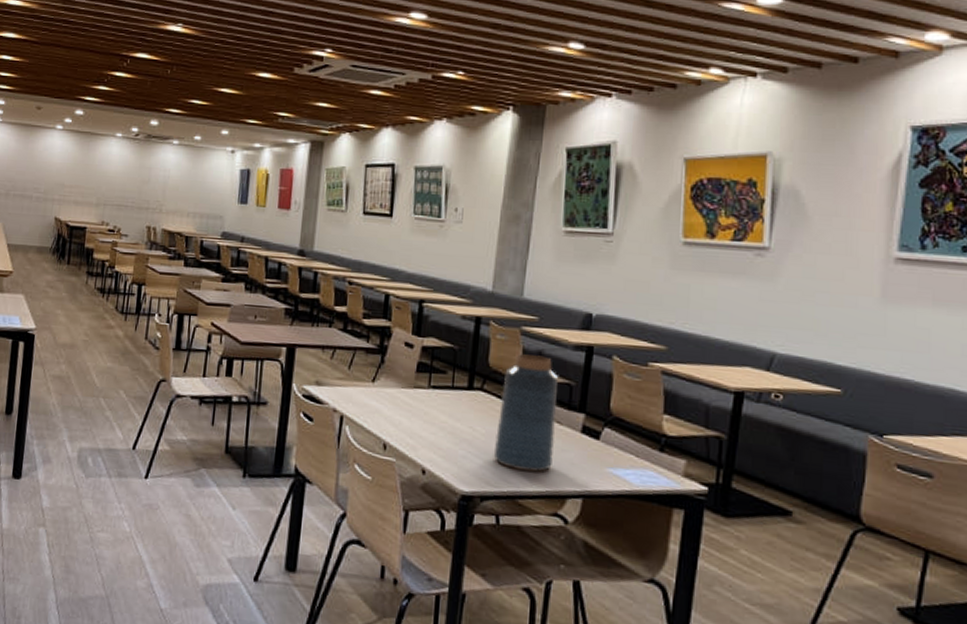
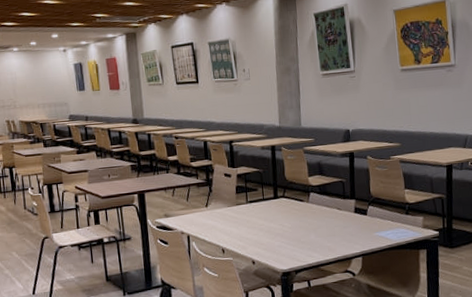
vase: present [493,354,558,472] -> none [297,165,339,247]

